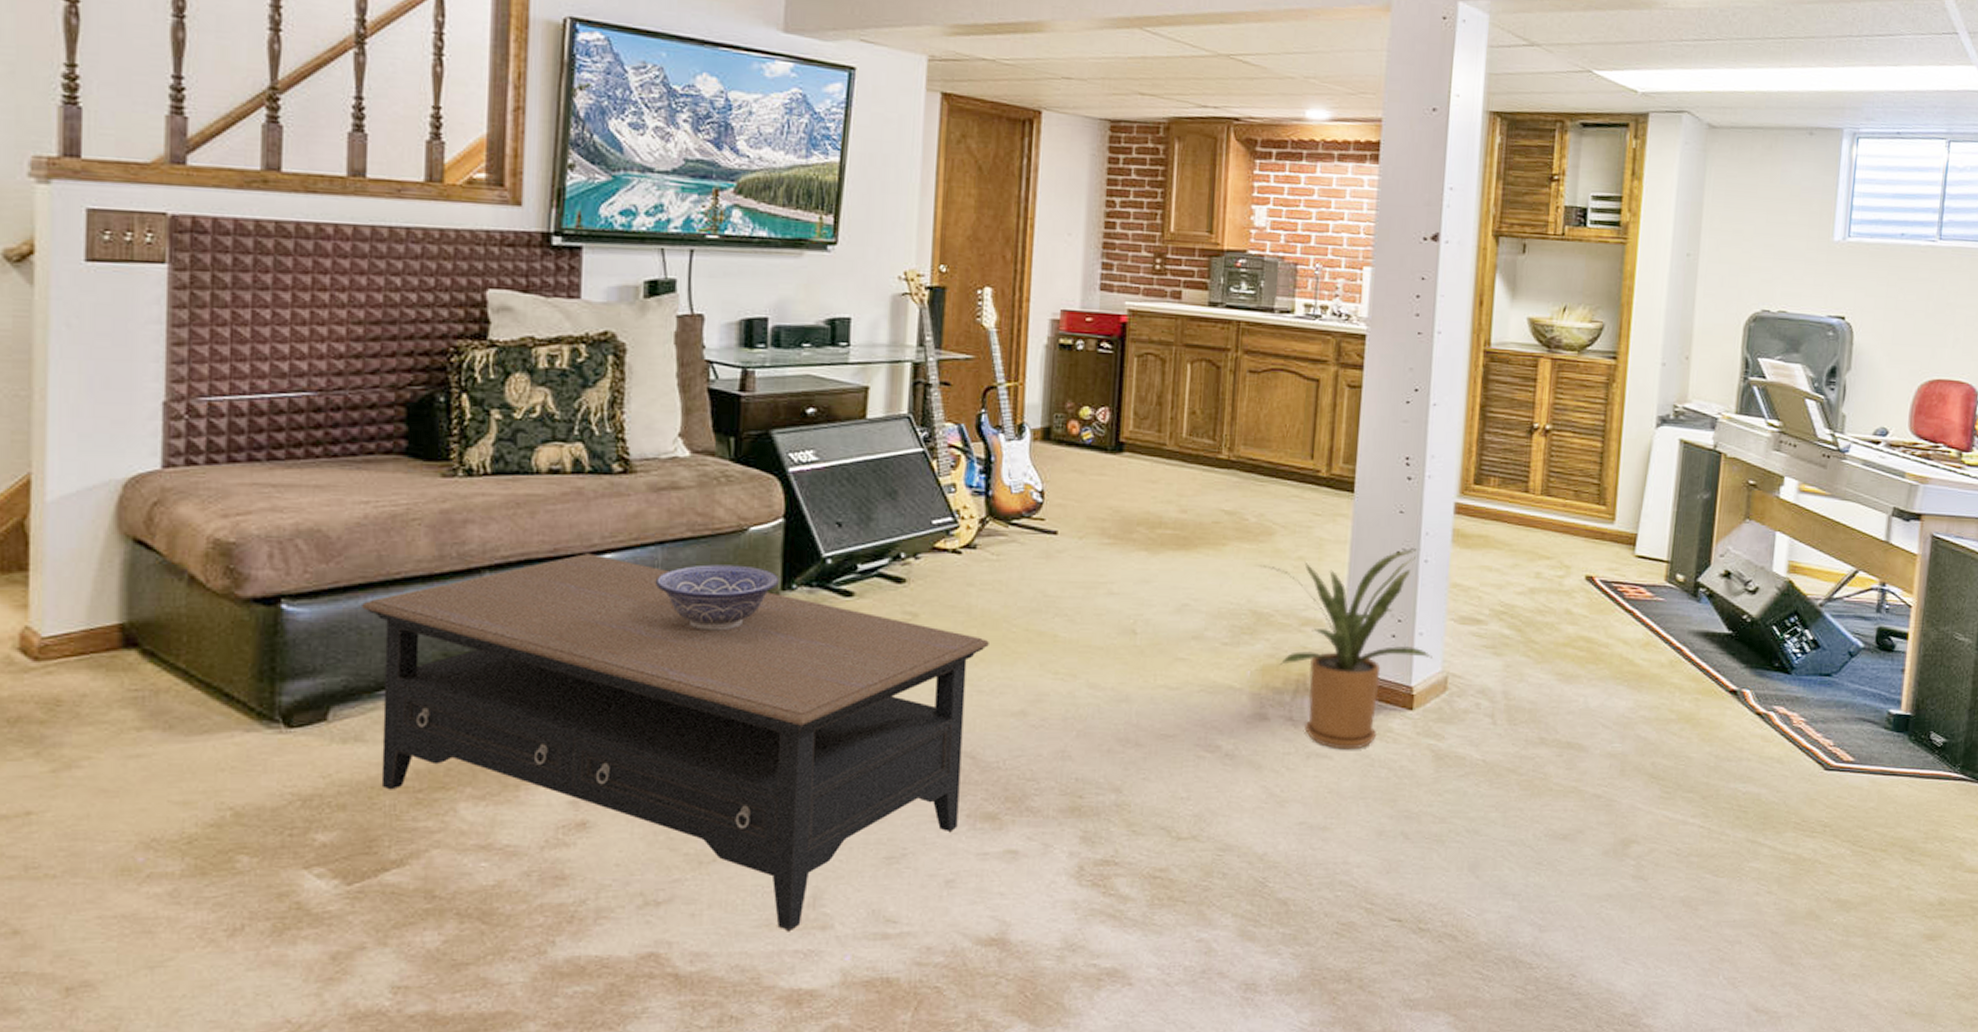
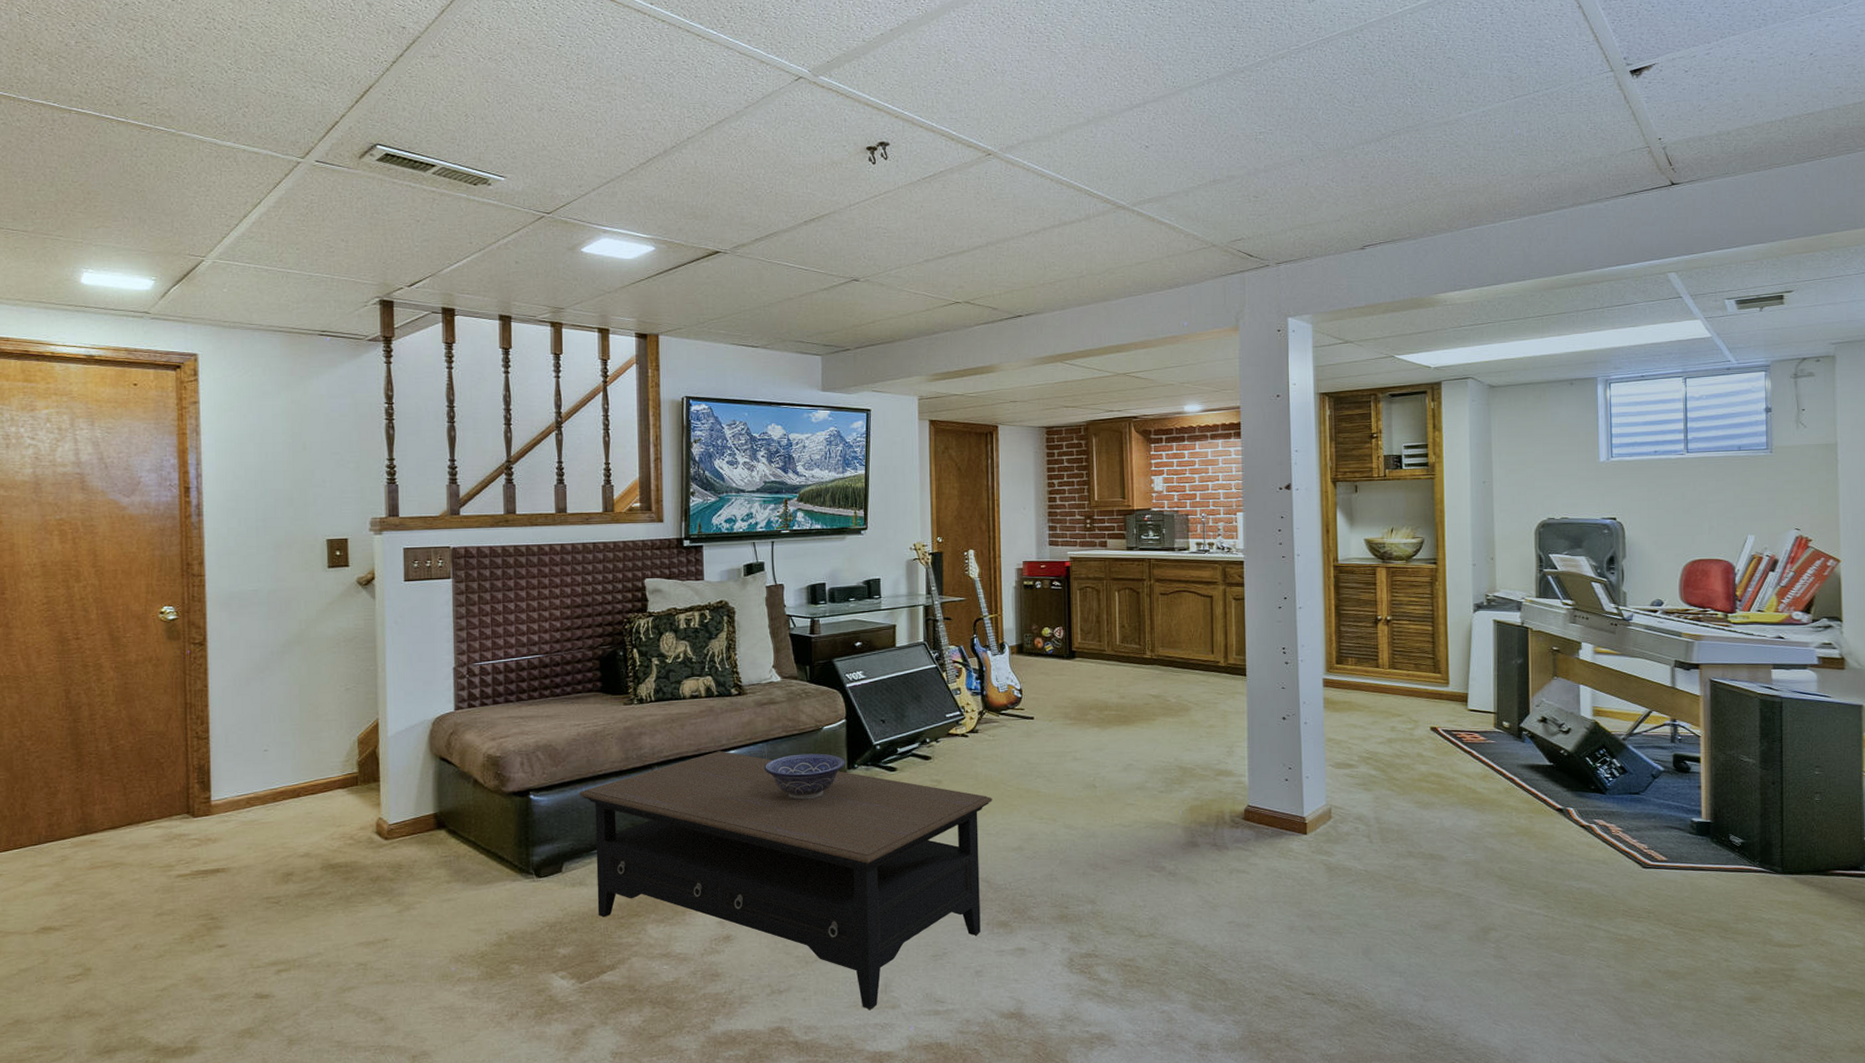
house plant: present [1257,548,1432,750] -> none [1180,714,1318,866]

